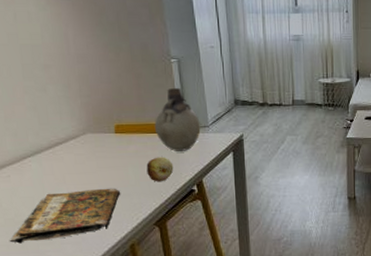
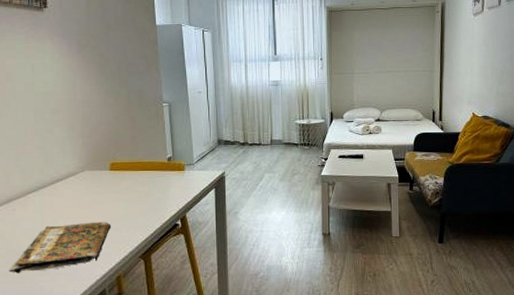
fruit: present [146,157,174,182] -> none [136,192,160,217]
vase: present [154,87,201,151] -> none [145,128,186,188]

